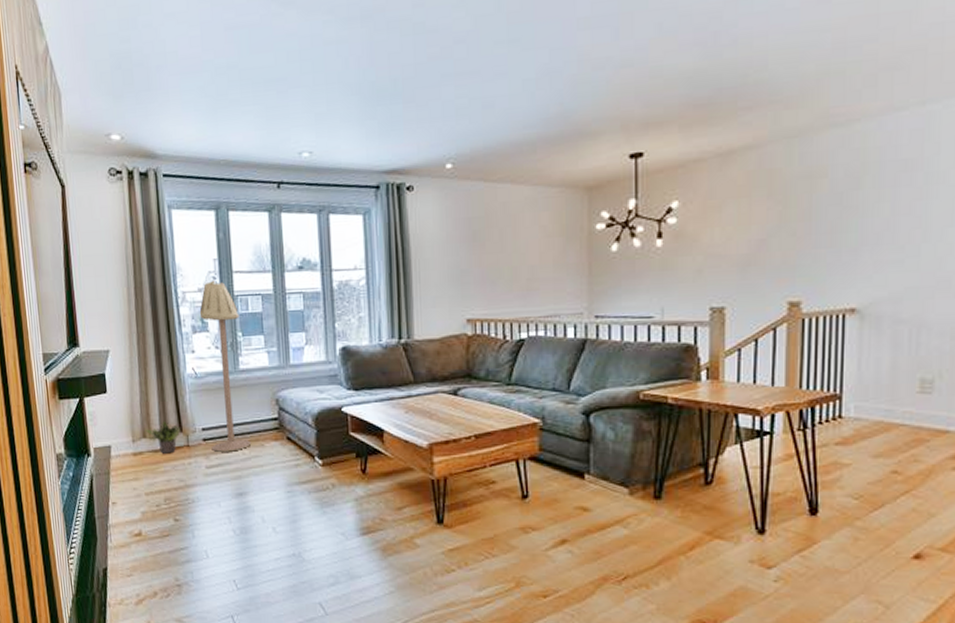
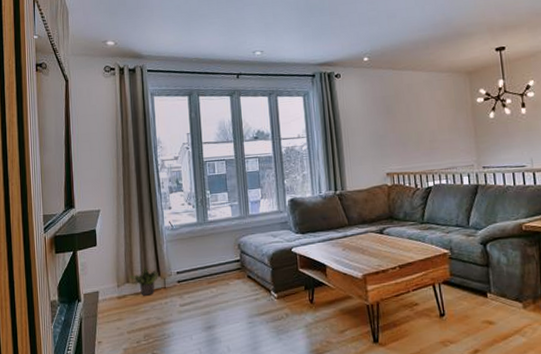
floor lamp: present [199,280,252,452] -> none [175,150,219,292]

